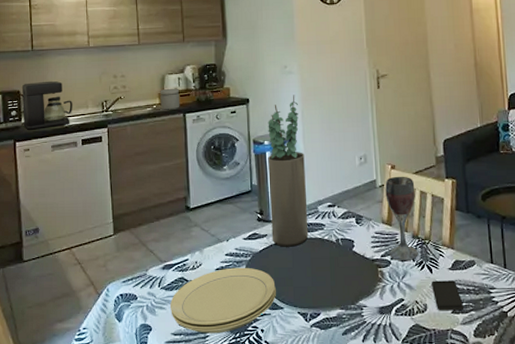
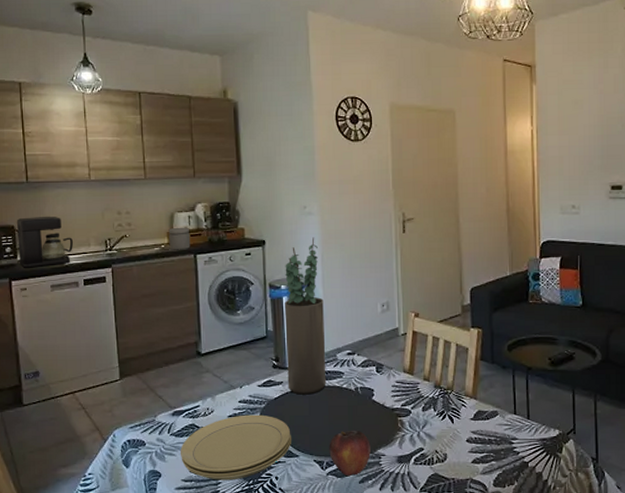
fruit: none [312,281,353,329] -> present [329,430,371,477]
cup: present [385,176,418,262] -> none [408,324,440,411]
mobile phone: present [432,280,465,311] -> none [453,430,485,461]

